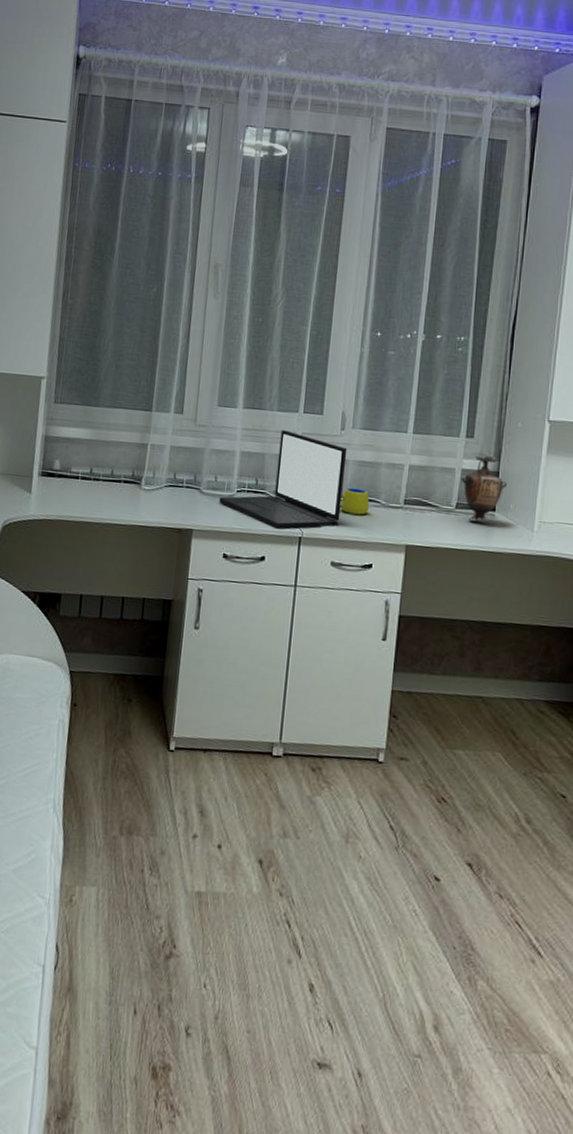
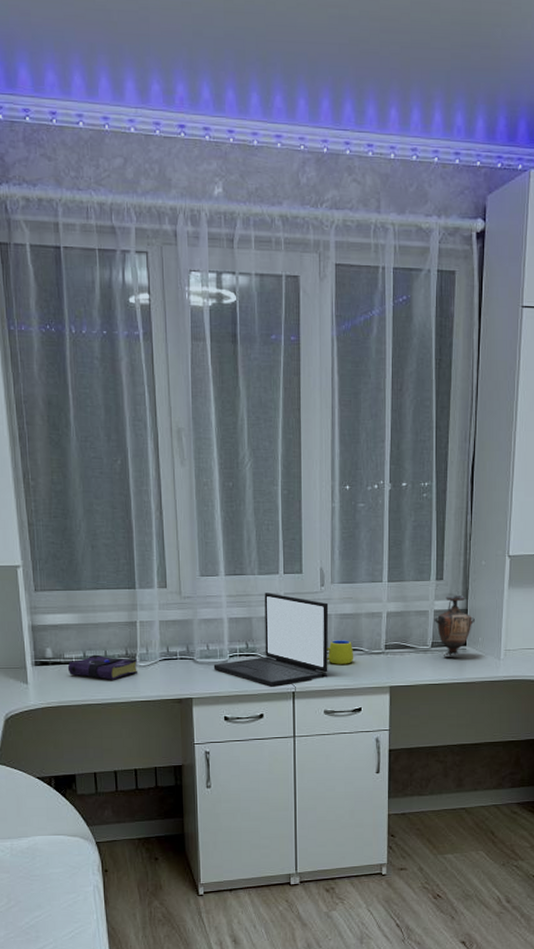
book: none [72,472,142,501] -> present [67,654,137,680]

